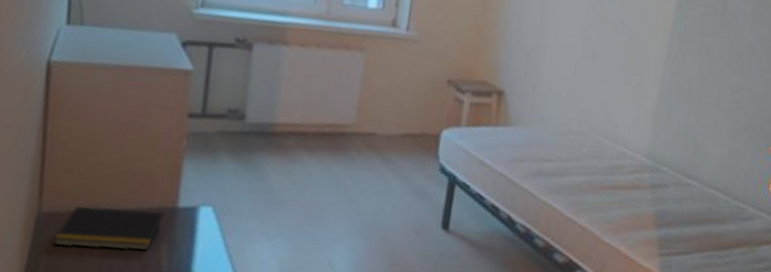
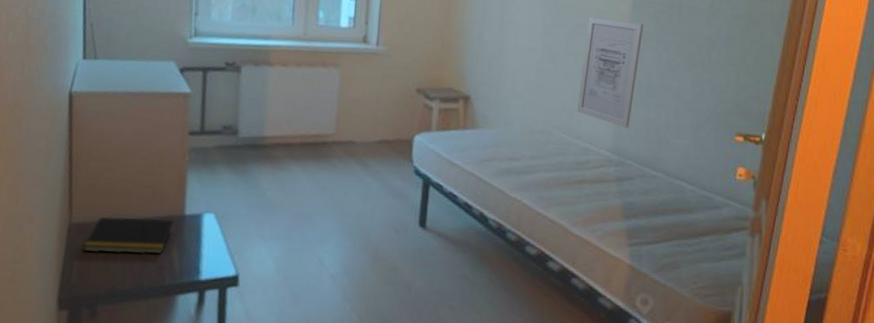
wall art: none [614,15,687,133] -> present [576,17,644,128]

